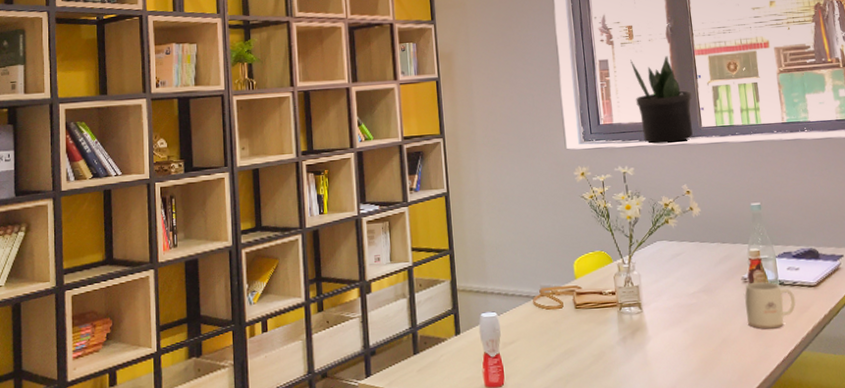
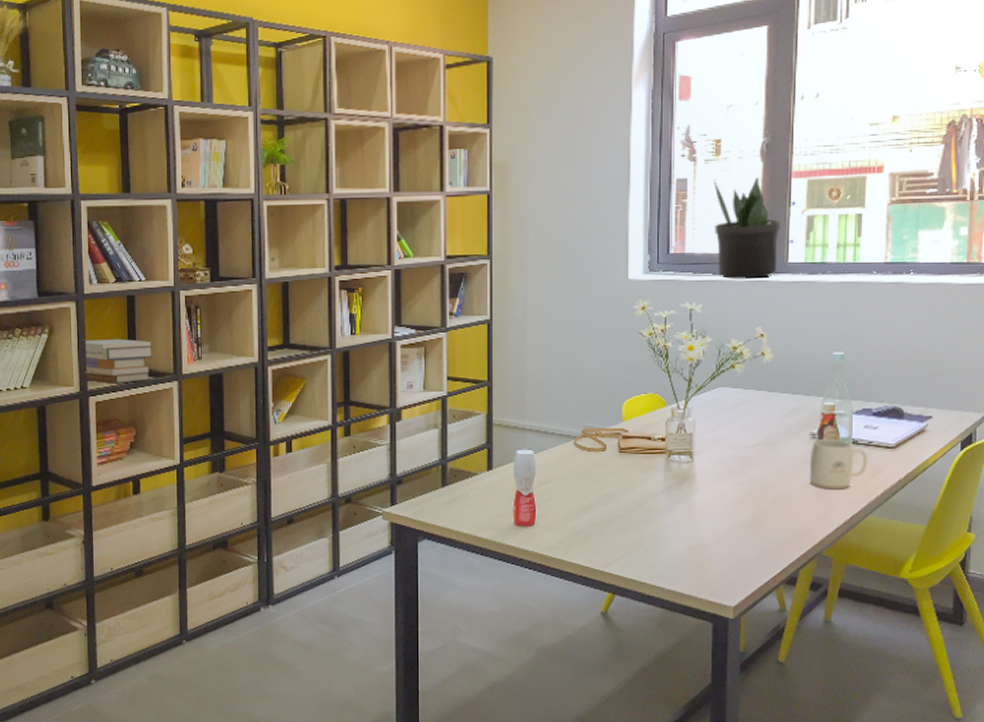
books: none [61,232,128,276] -> present [84,339,152,384]

